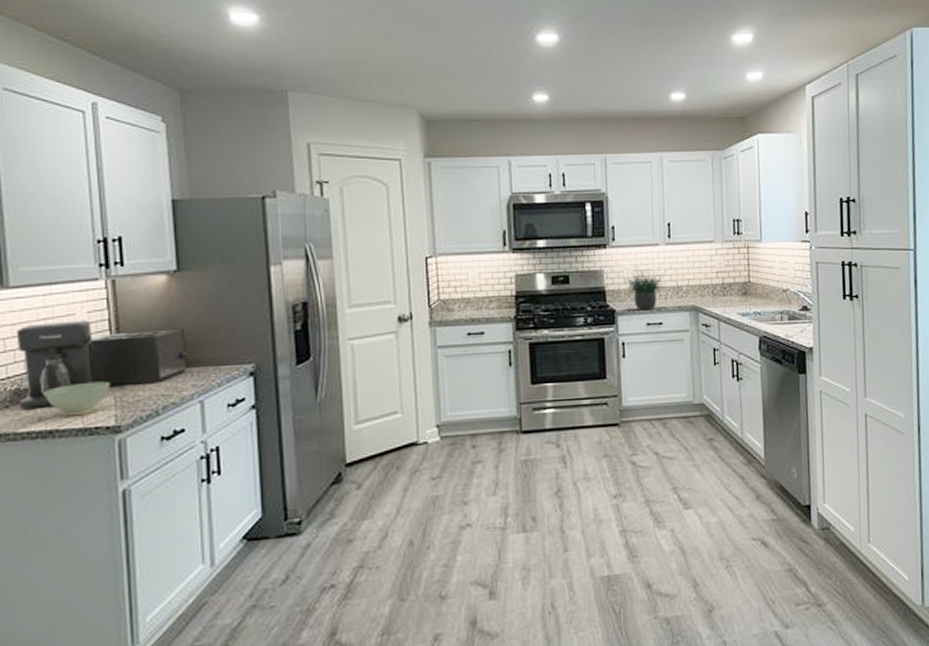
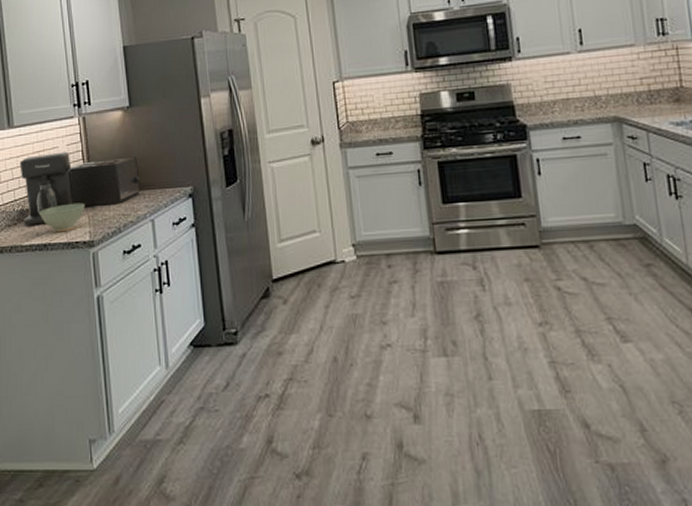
potted plant: present [624,267,664,310] -> none [533,78,580,124]

